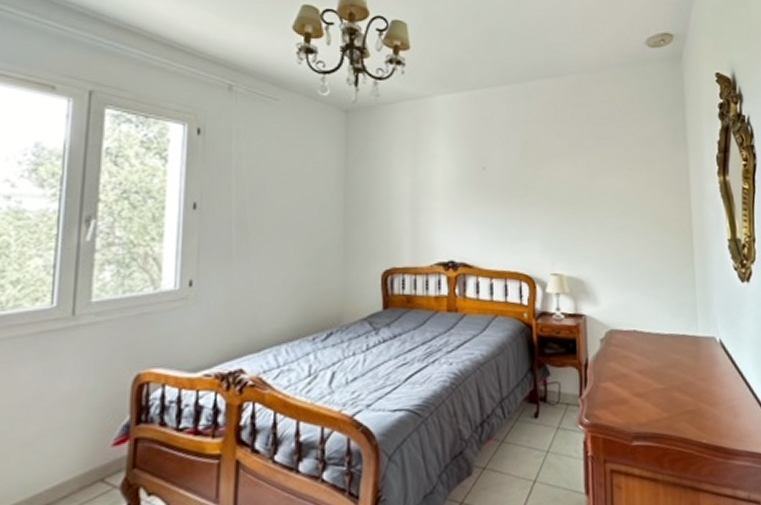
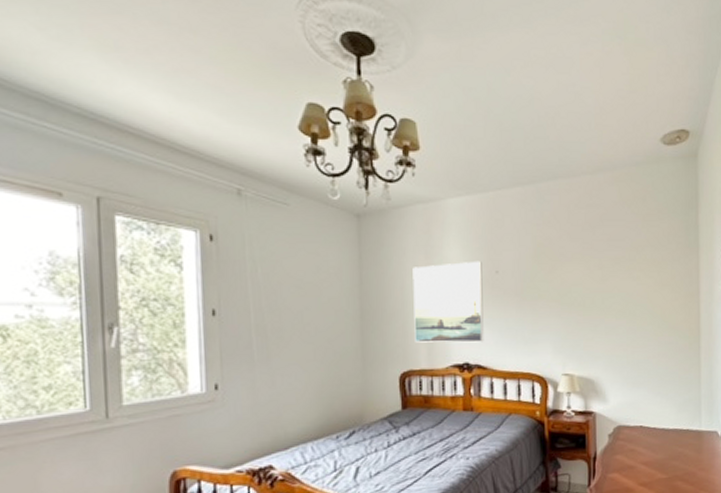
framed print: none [399,157,470,240] -> present [412,261,484,343]

